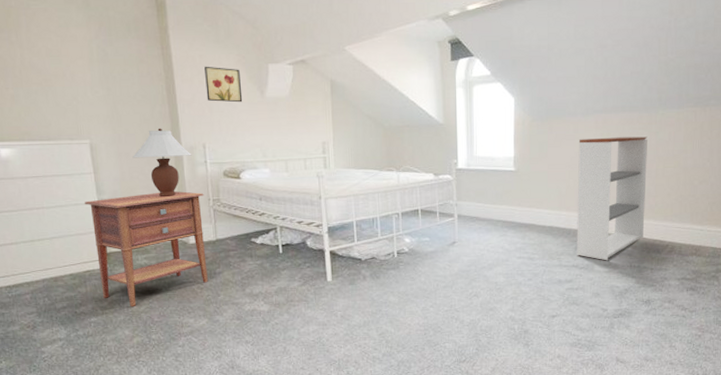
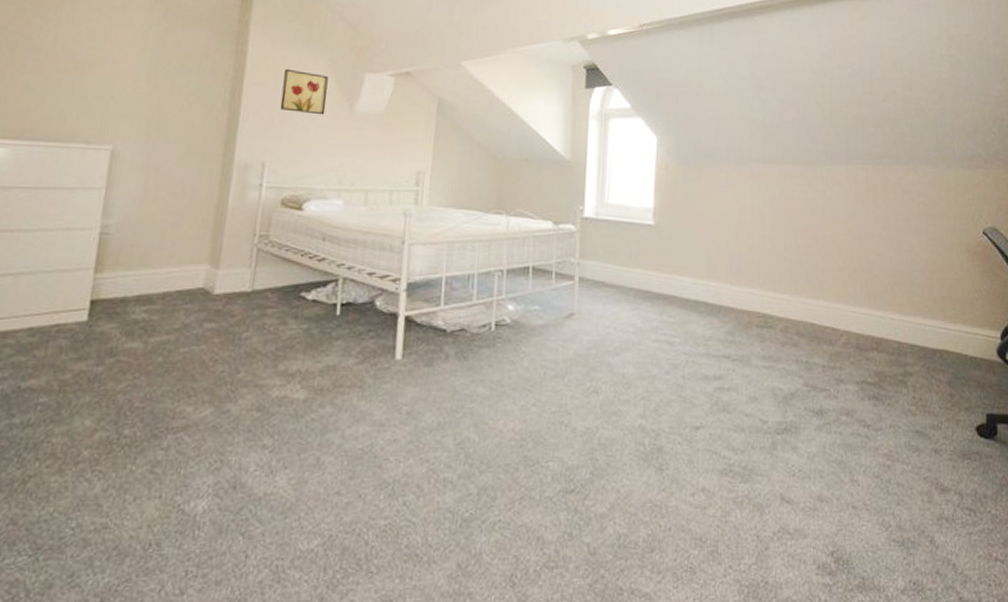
nightstand: present [85,191,208,306] -> none [68,220,249,382]
table lamp: present [132,128,192,198] -> none [164,138,245,228]
bookshelf: present [577,136,647,261] -> none [729,192,813,352]

